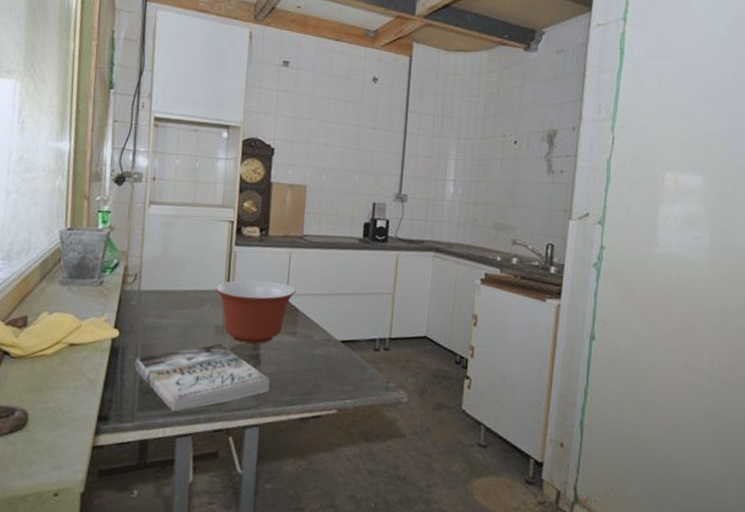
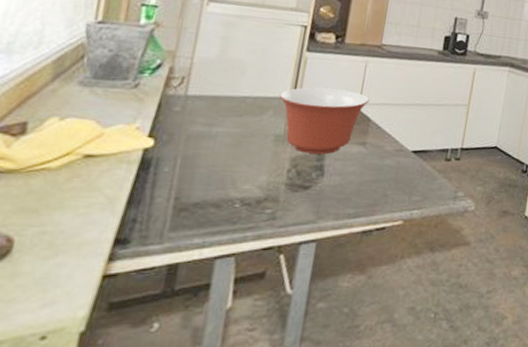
book: present [135,344,270,412] -> none [170,154,333,230]

